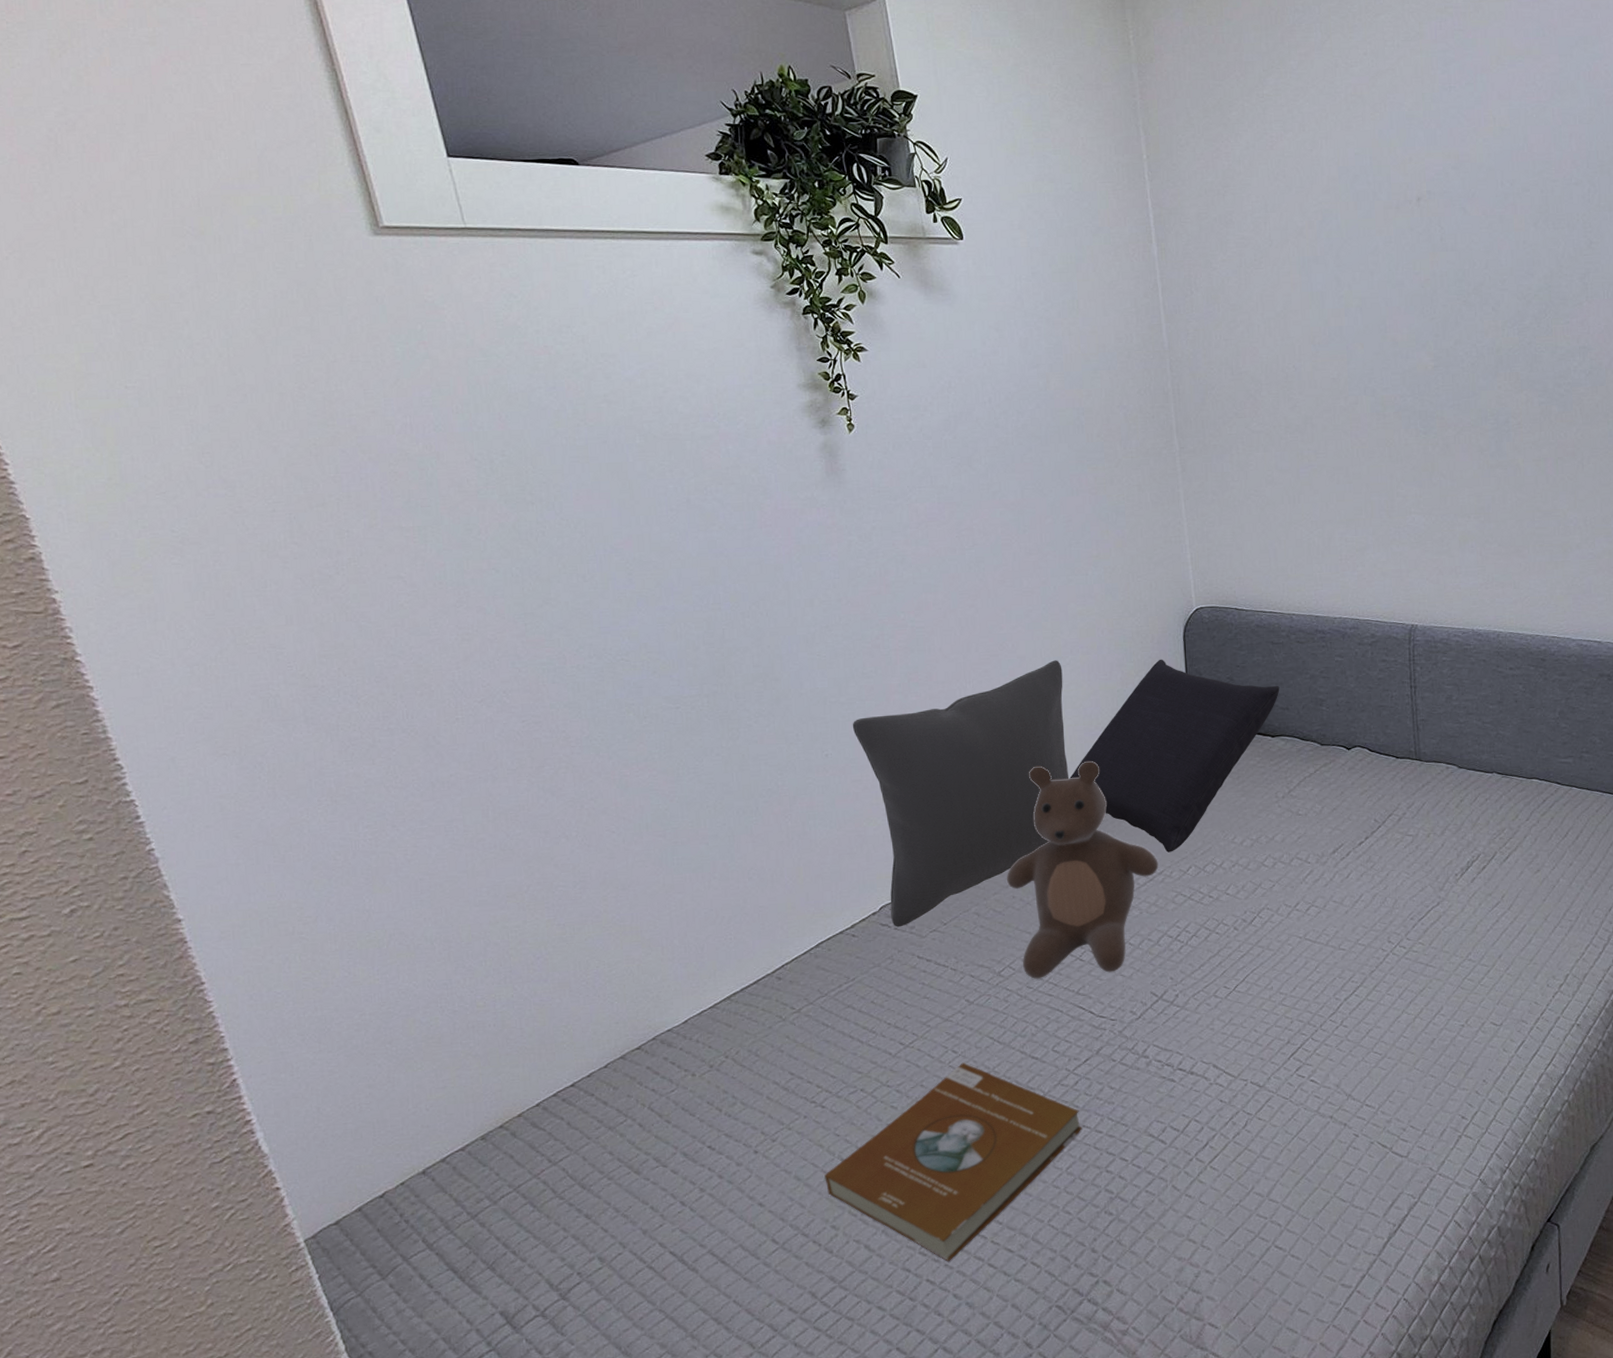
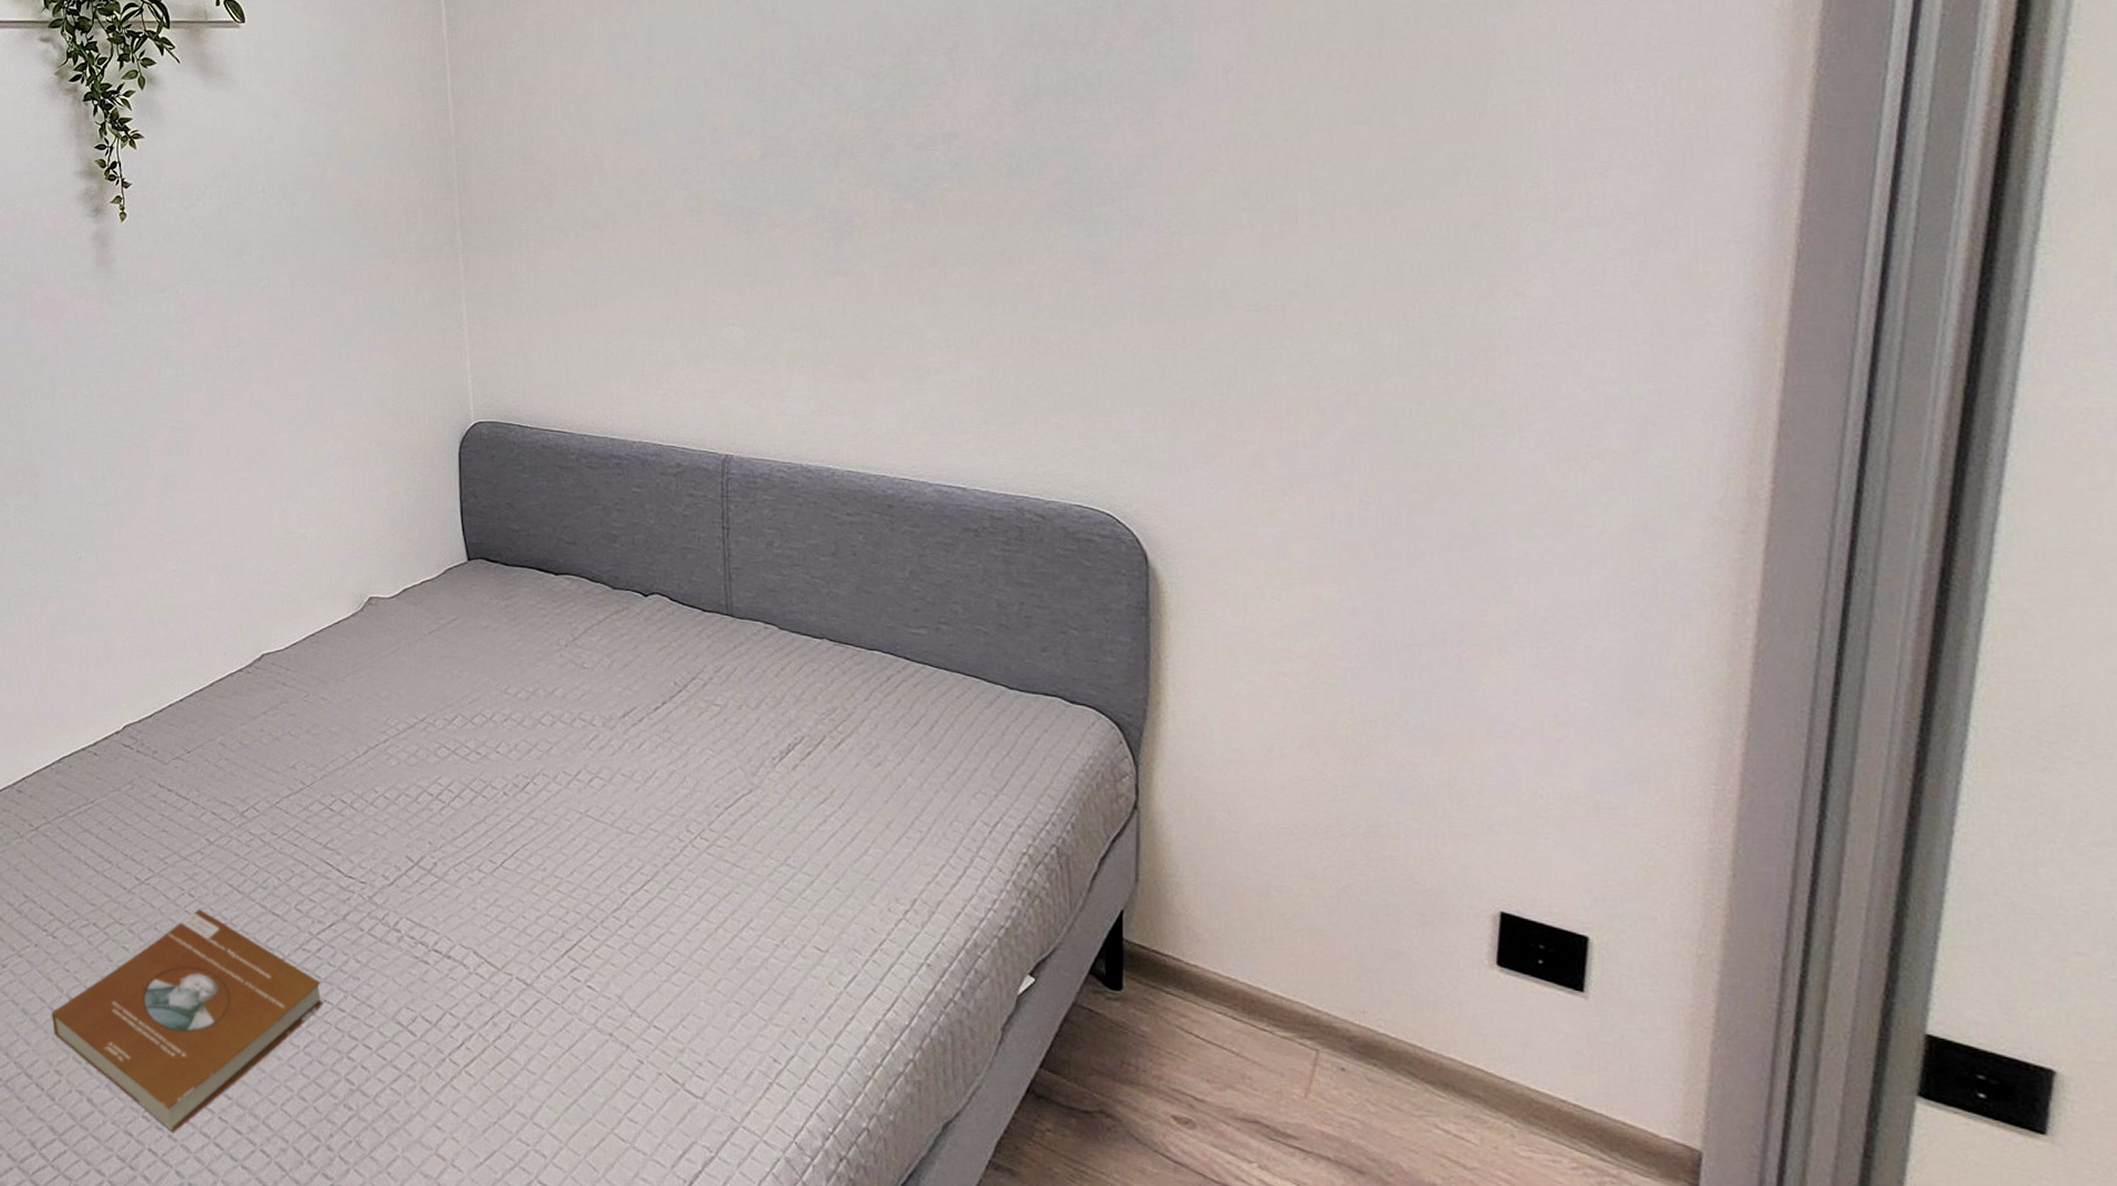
pillow: present [852,660,1070,927] -> none [107,472,328,750]
teddy bear: present [1007,760,1159,979] -> none [256,585,421,828]
cushion: present [1069,659,1280,853] -> none [328,477,566,697]

